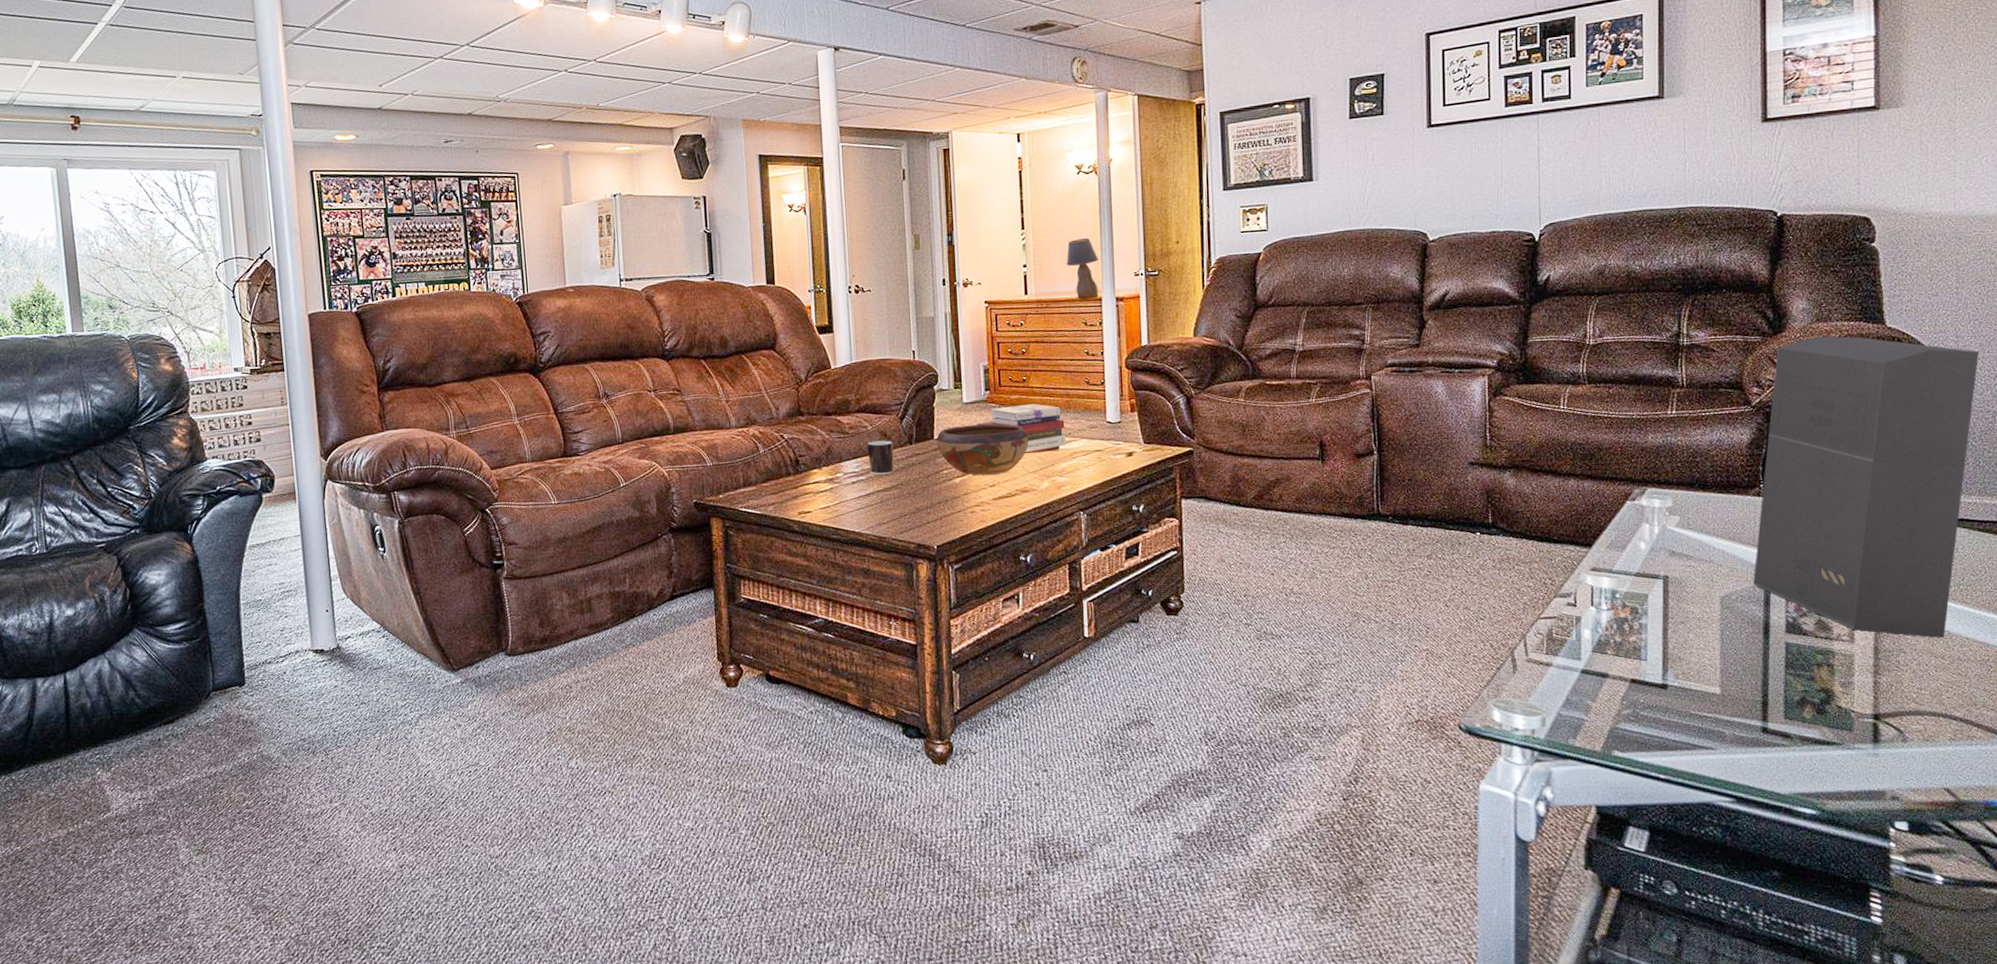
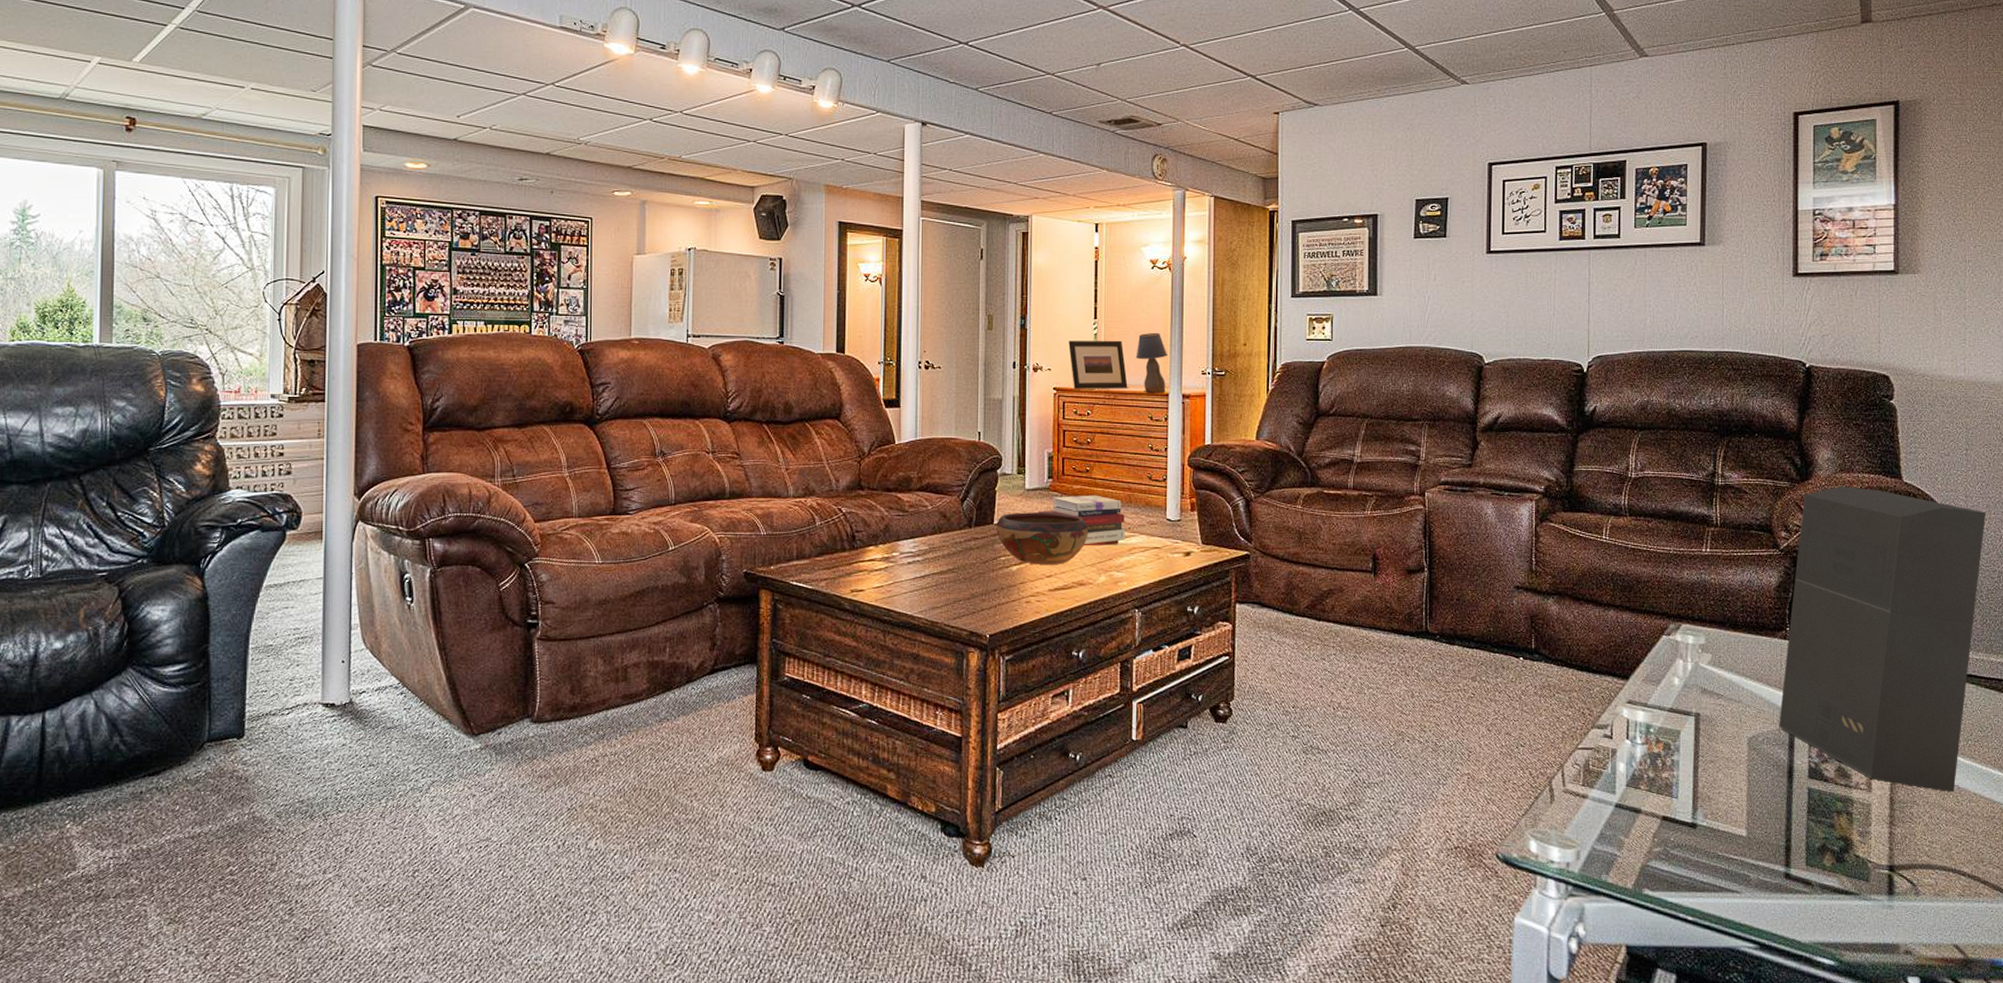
mug: present [866,440,894,475] -> none [925,521,953,557]
picture frame: none [997,249,1060,302] -> present [1068,340,1128,390]

